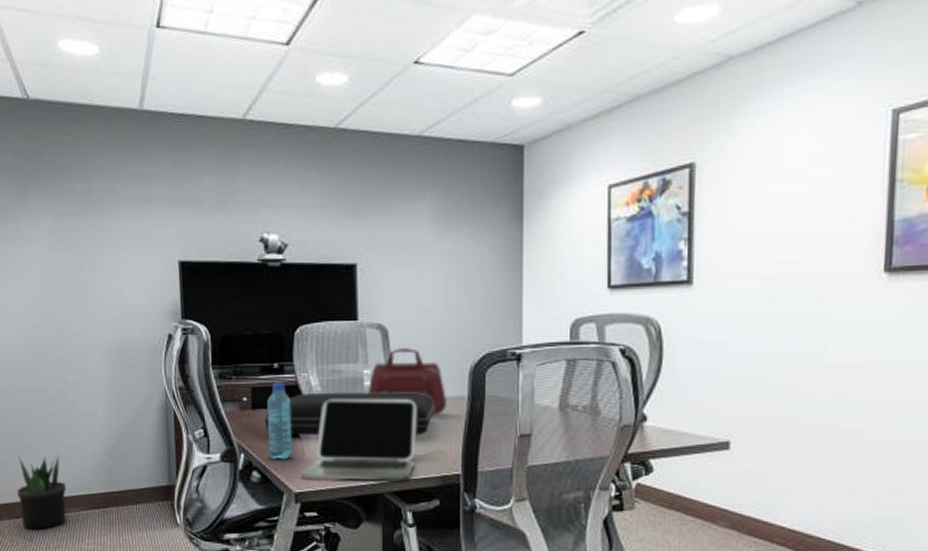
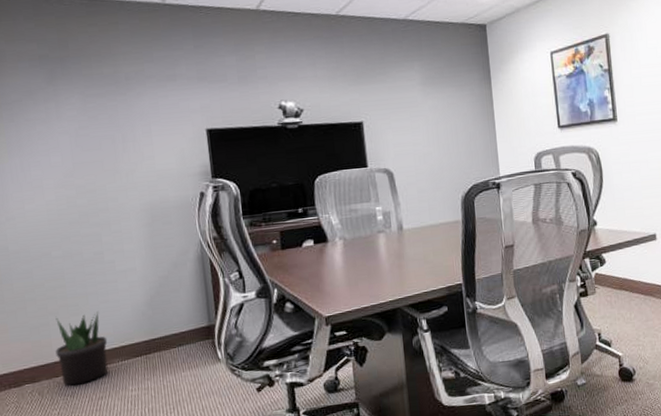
briefcase: present [264,392,435,436] -> none [293,221,437,268]
water bottle: present [267,382,293,460] -> none [295,224,320,291]
laptop: present [300,399,417,481] -> none [328,227,425,304]
handbag: present [367,347,448,416] -> none [380,186,447,239]

